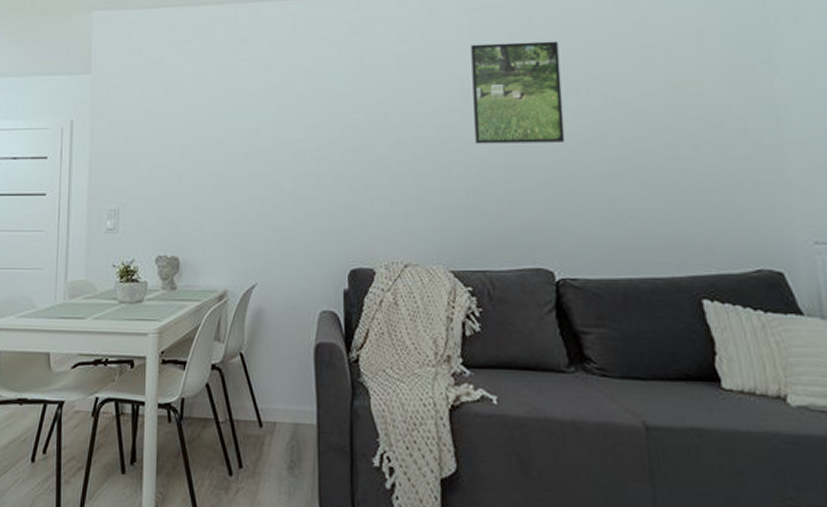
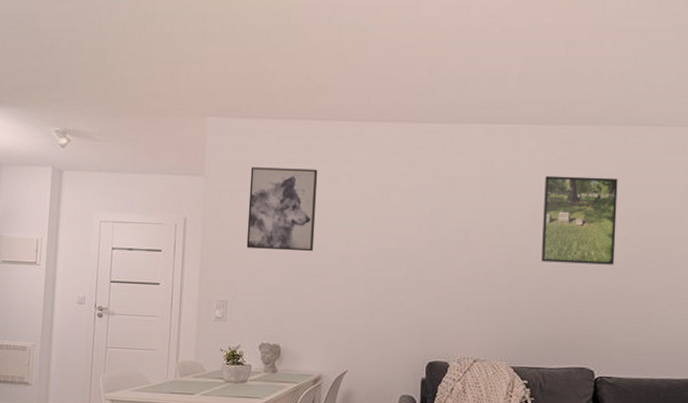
wall art: none [137,57,213,150] -> present [246,167,318,252]

